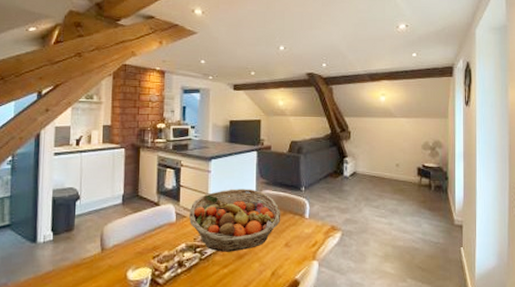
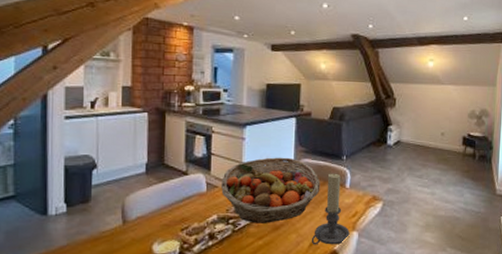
candle holder: none [273,203,310,274] -> present [311,173,350,245]

